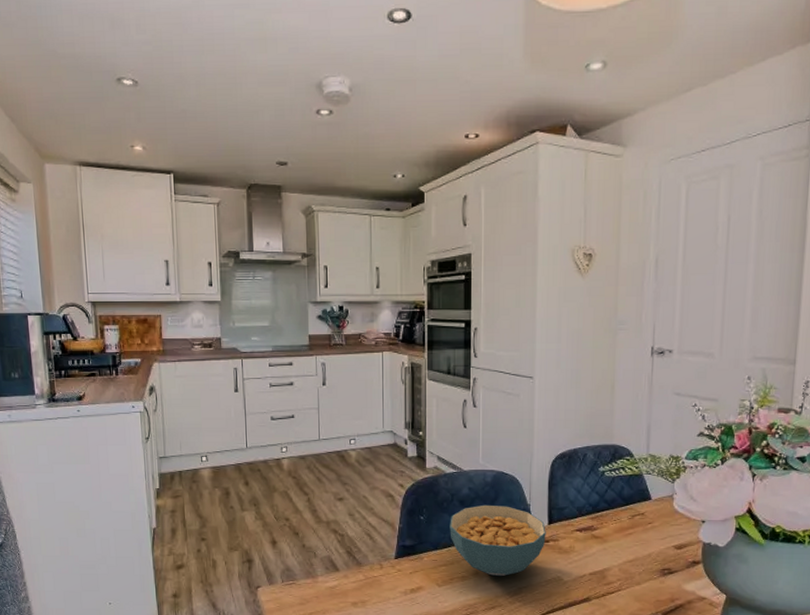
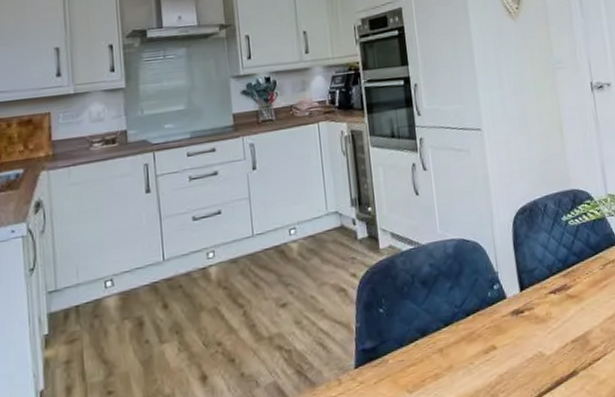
cereal bowl: present [450,504,546,577] -> none [413,278,520,367]

